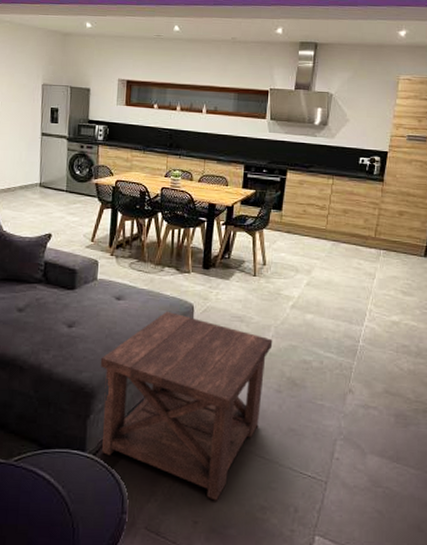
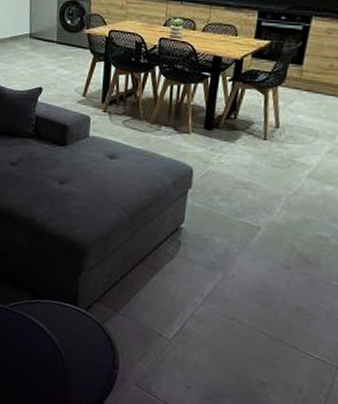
side table: present [100,311,273,501] -> none [92,173,283,370]

